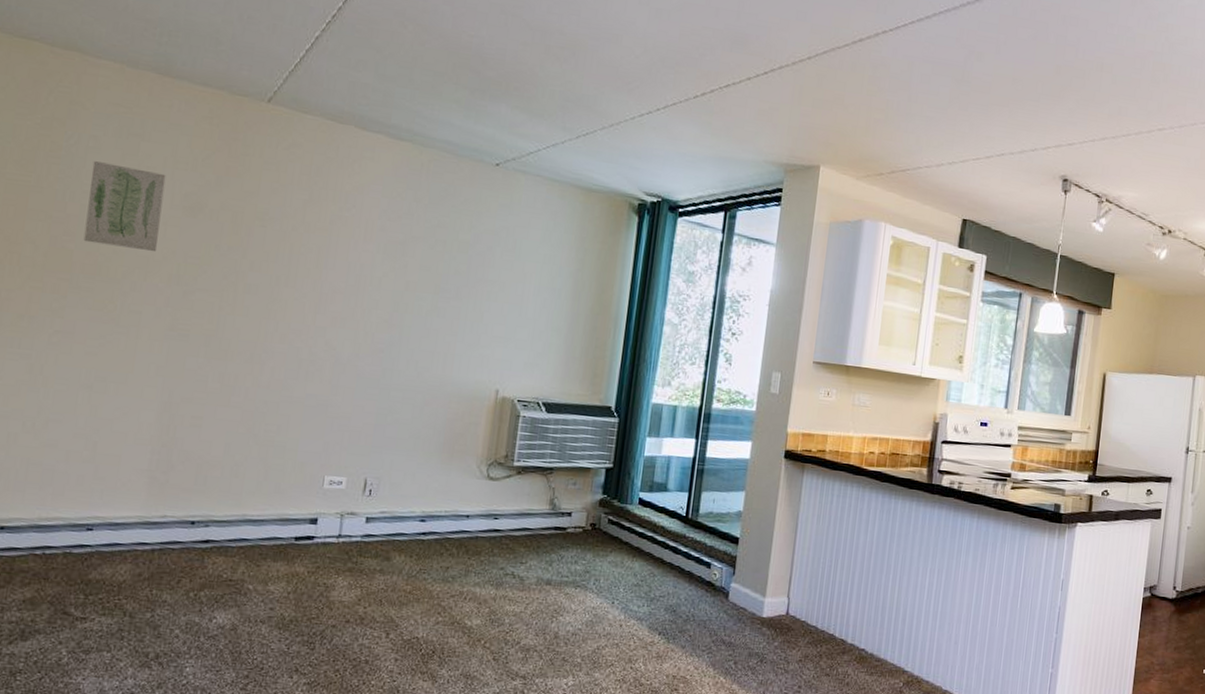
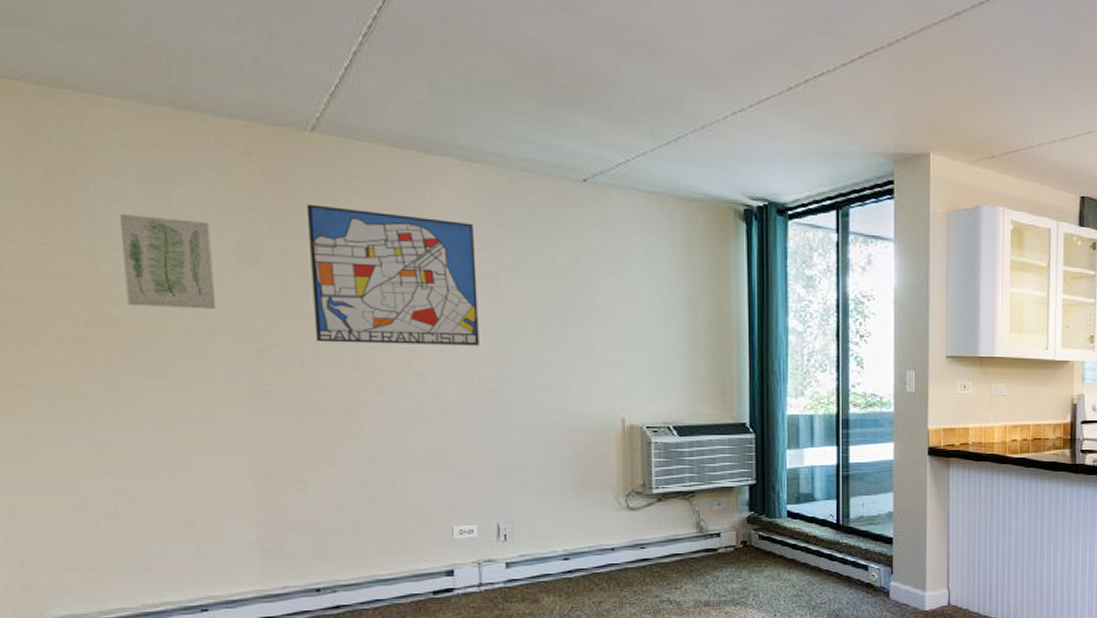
wall art: none [235,165,392,308] -> present [306,204,479,346]

